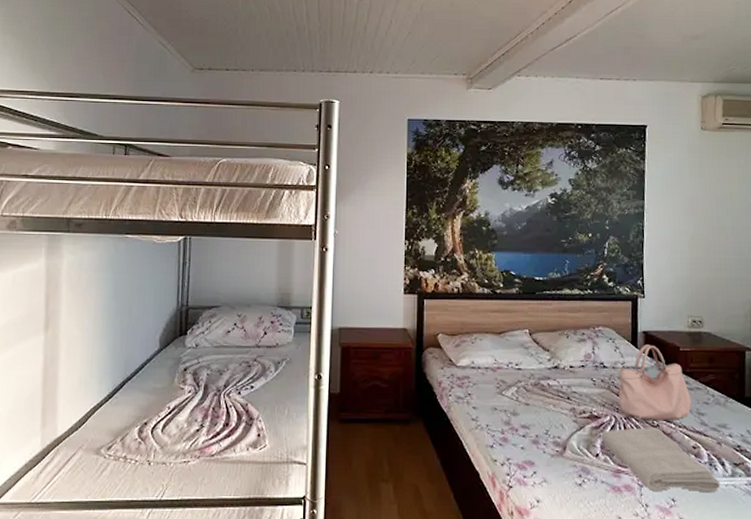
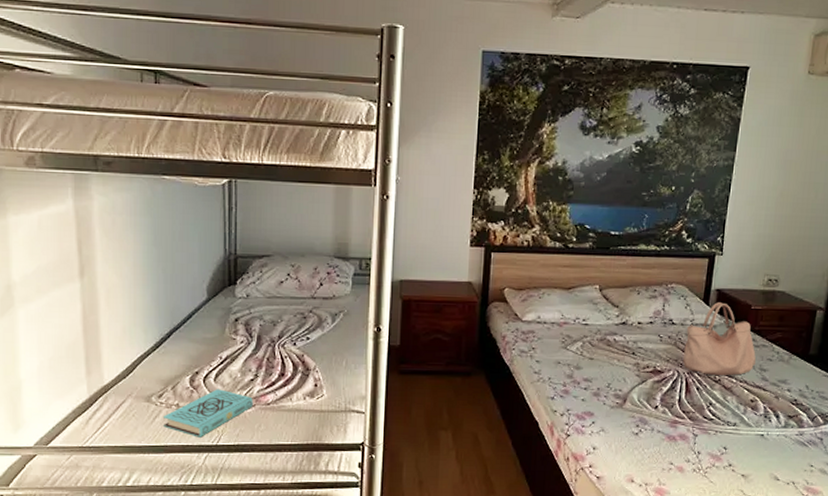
book: none [110,440,198,492] -> present [163,389,253,438]
towel: present [601,426,721,493] -> none [662,381,773,442]

